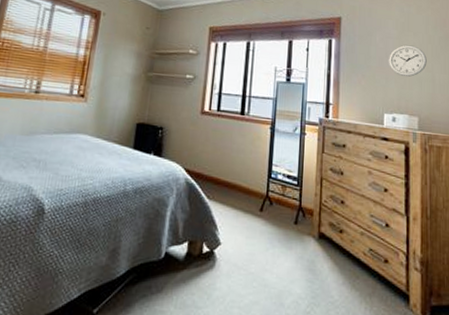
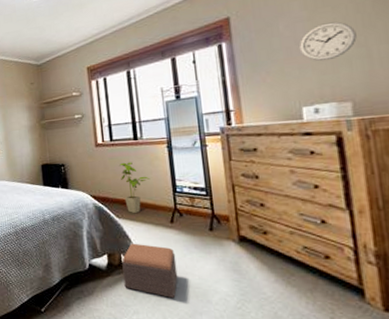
footstool: none [200,230,259,299] -> present [122,243,178,298]
house plant: none [219,137,249,196] -> present [119,162,150,213]

